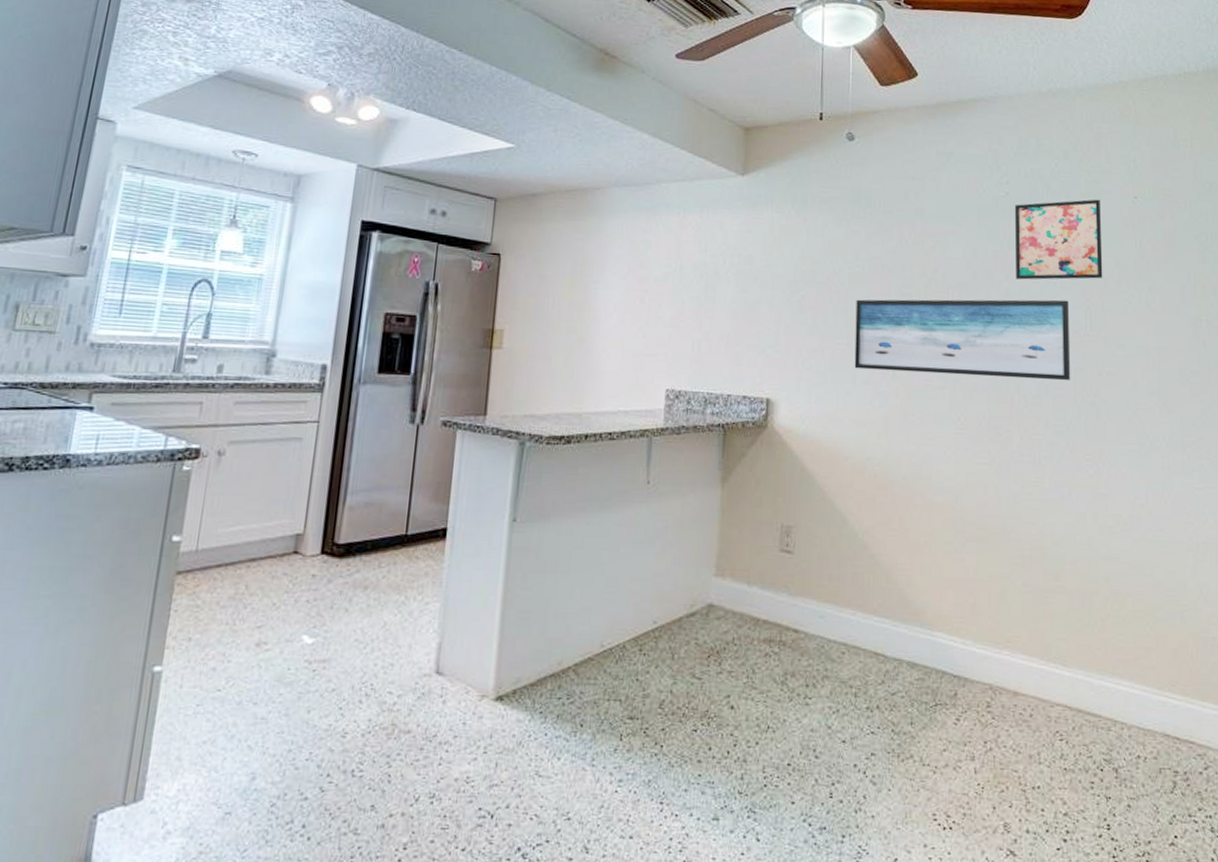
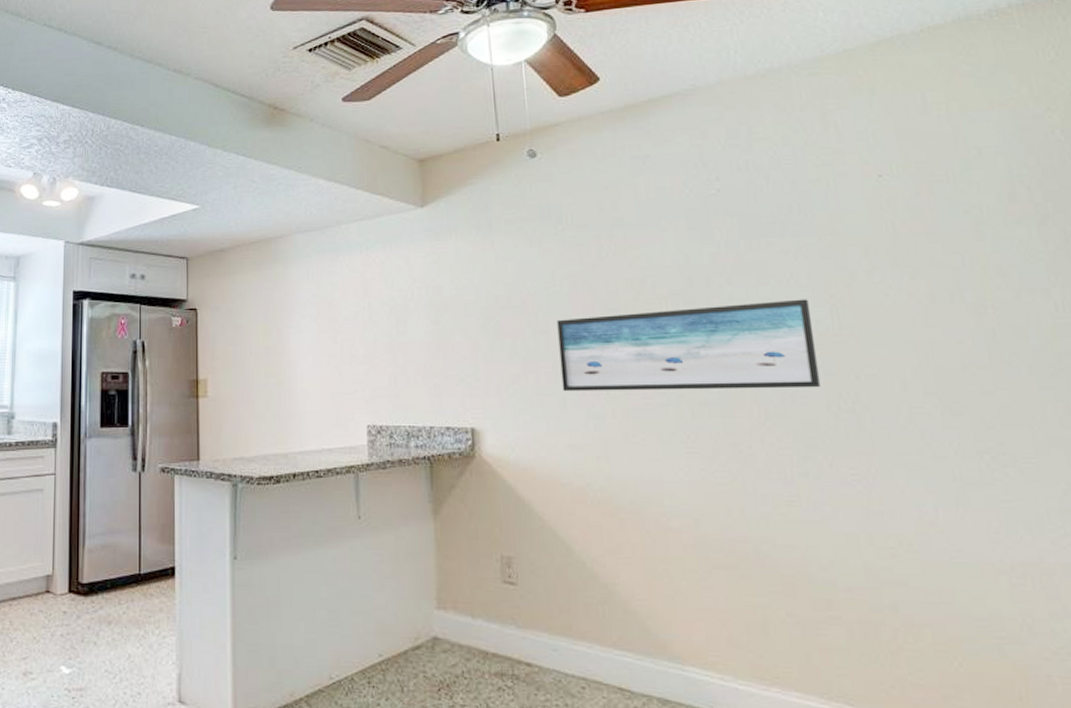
wall art: present [1015,199,1103,280] -> none [730,183,849,282]

